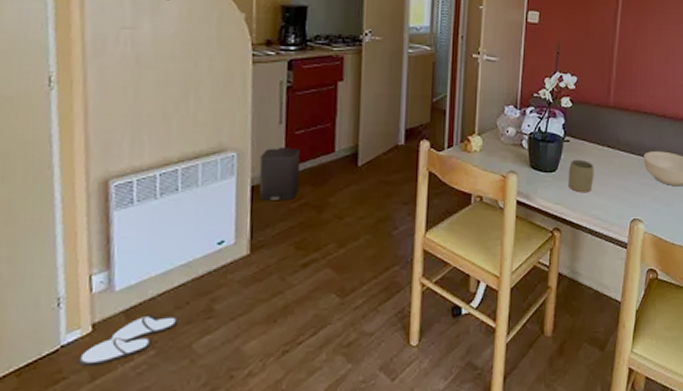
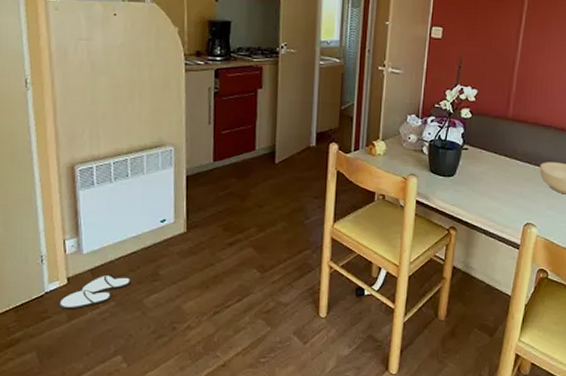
pedal bin: present [259,146,301,200] -> none [192,144,227,189]
mug: present [568,159,594,193] -> none [465,166,491,197]

